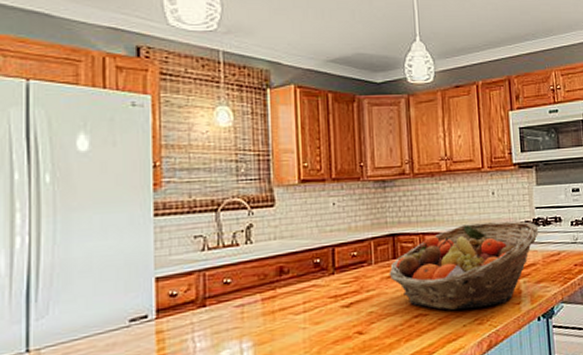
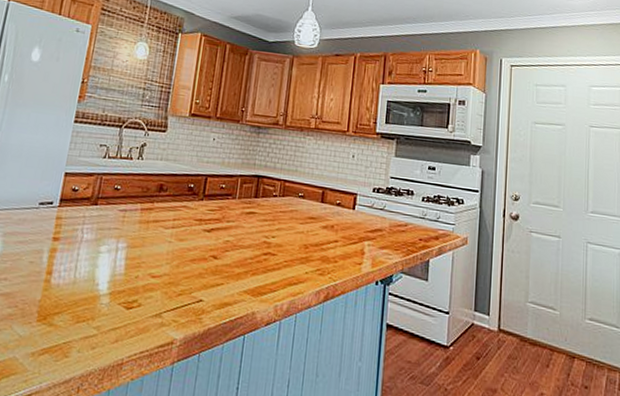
fruit basket: present [389,221,539,310] -> none [248,180,391,261]

